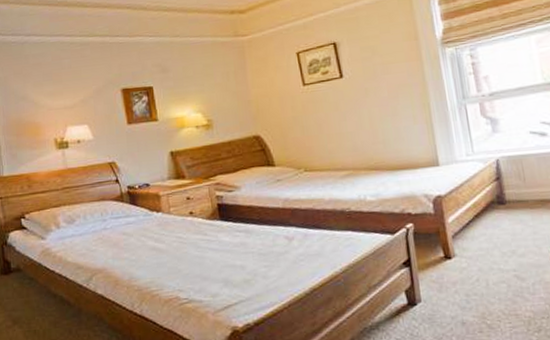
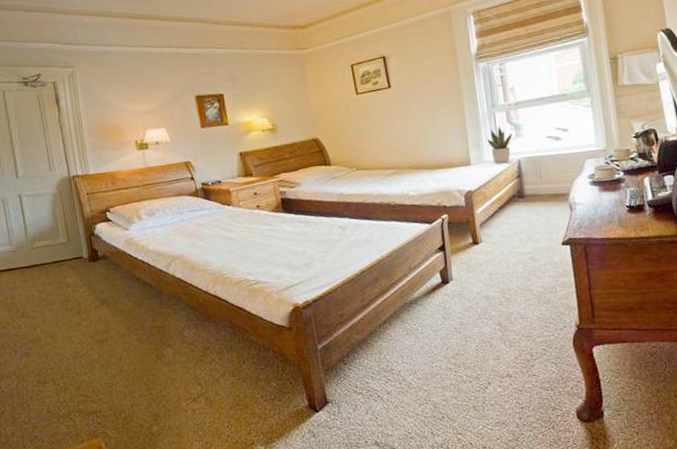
potted plant: none [458,119,489,164] -> present [487,125,513,163]

